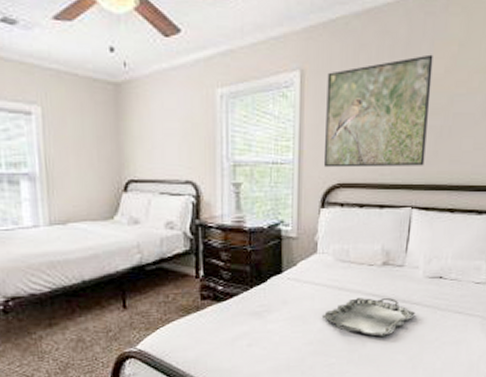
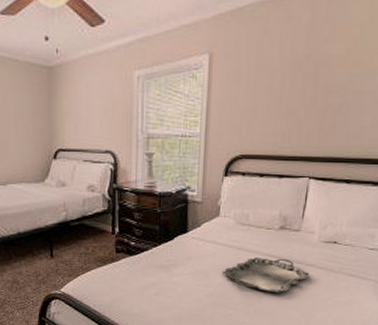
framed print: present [323,54,433,168] -> none [227,37,335,141]

